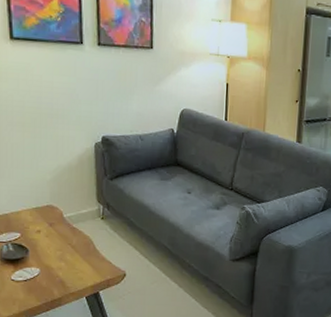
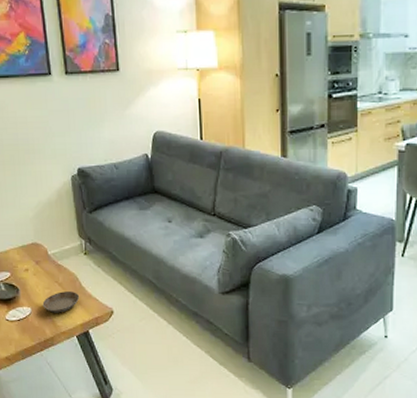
saucer: none [52,254,93,275] -> present [42,291,80,313]

